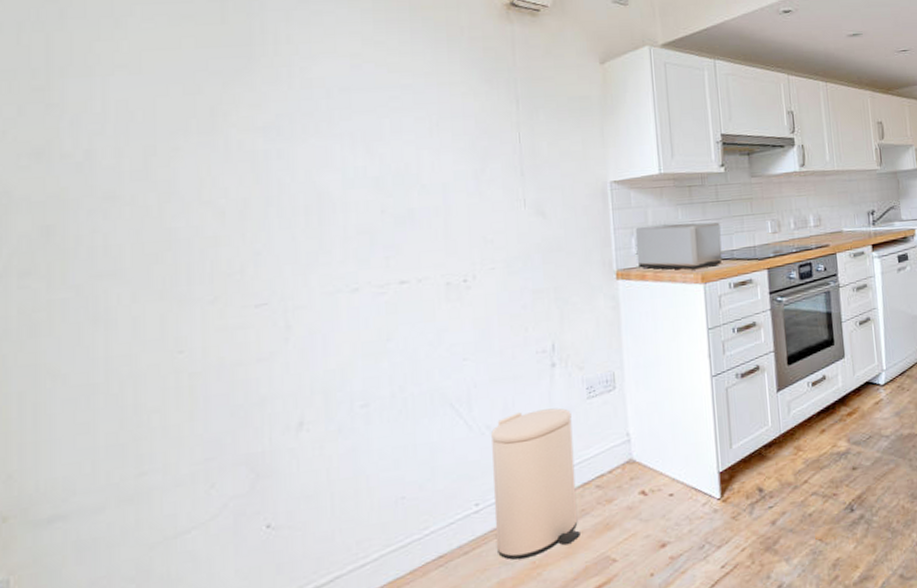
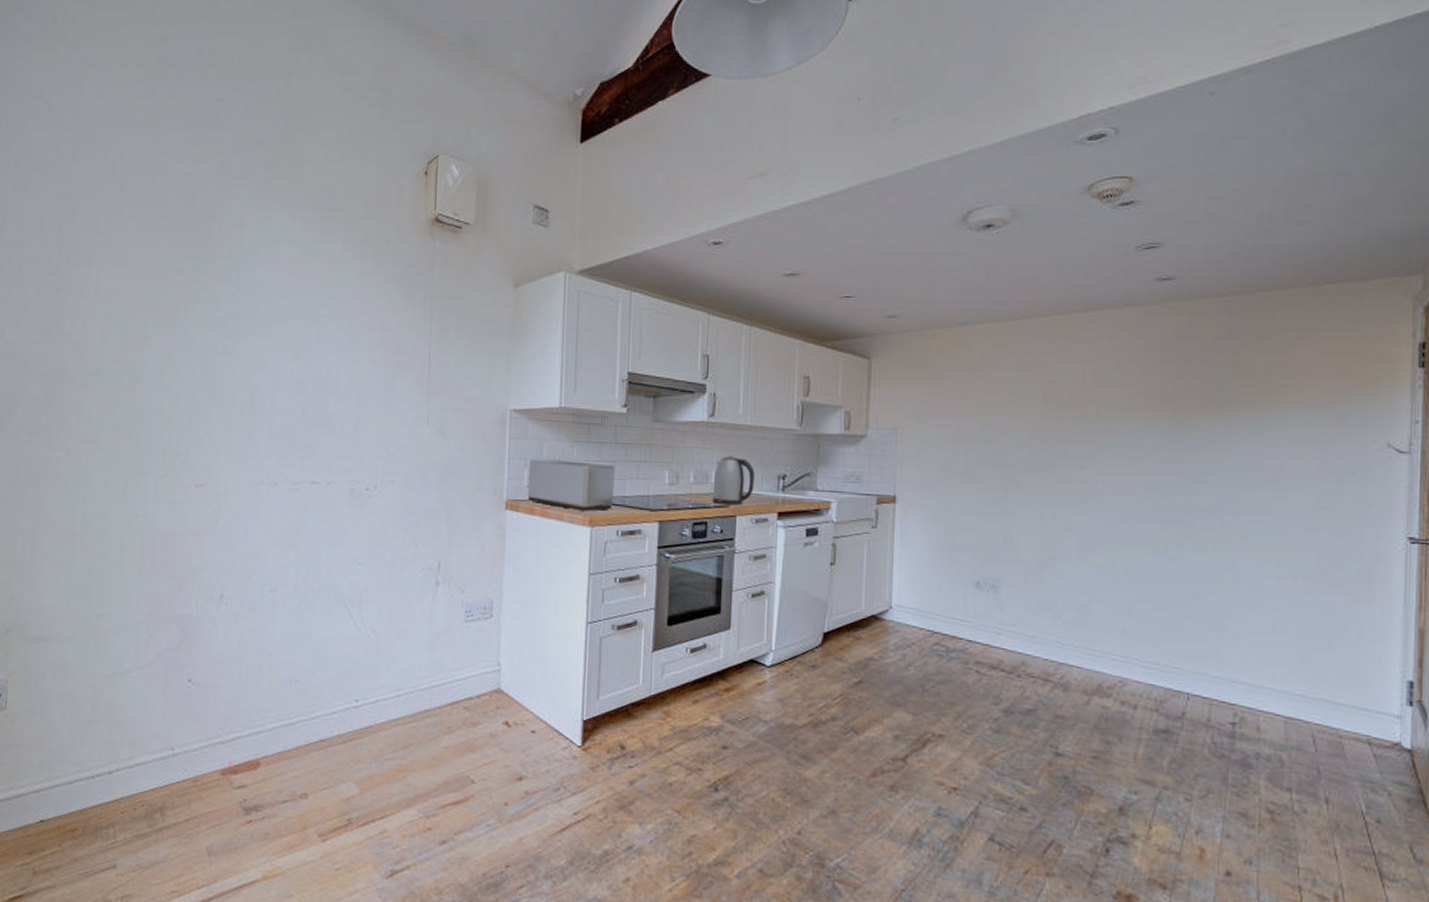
pedal bin: present [491,408,580,560] -> none [369,623,449,760]
kettle: none [811,199,849,245] -> present [712,456,755,506]

